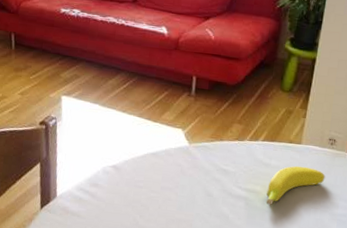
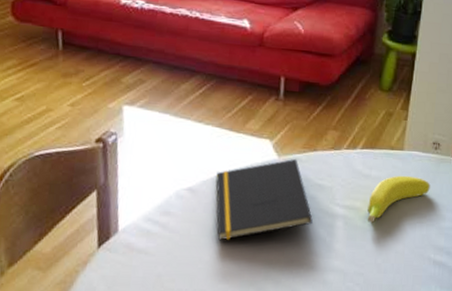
notepad: none [136,146,218,211] -> present [216,158,313,241]

